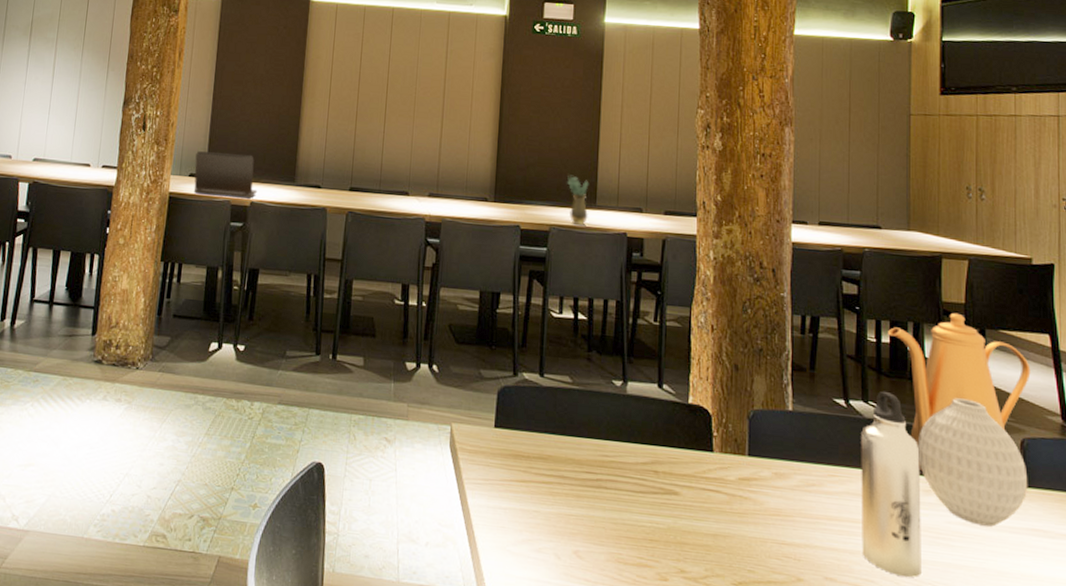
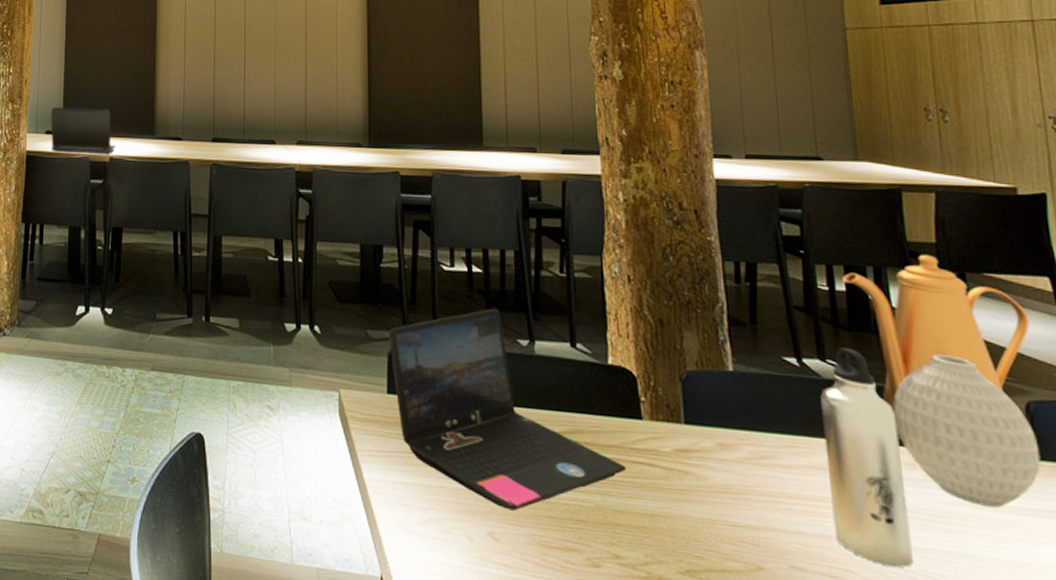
laptop: none [499,352,697,532] -> present [389,308,627,511]
vase: present [566,173,589,225] -> none [447,113,475,168]

